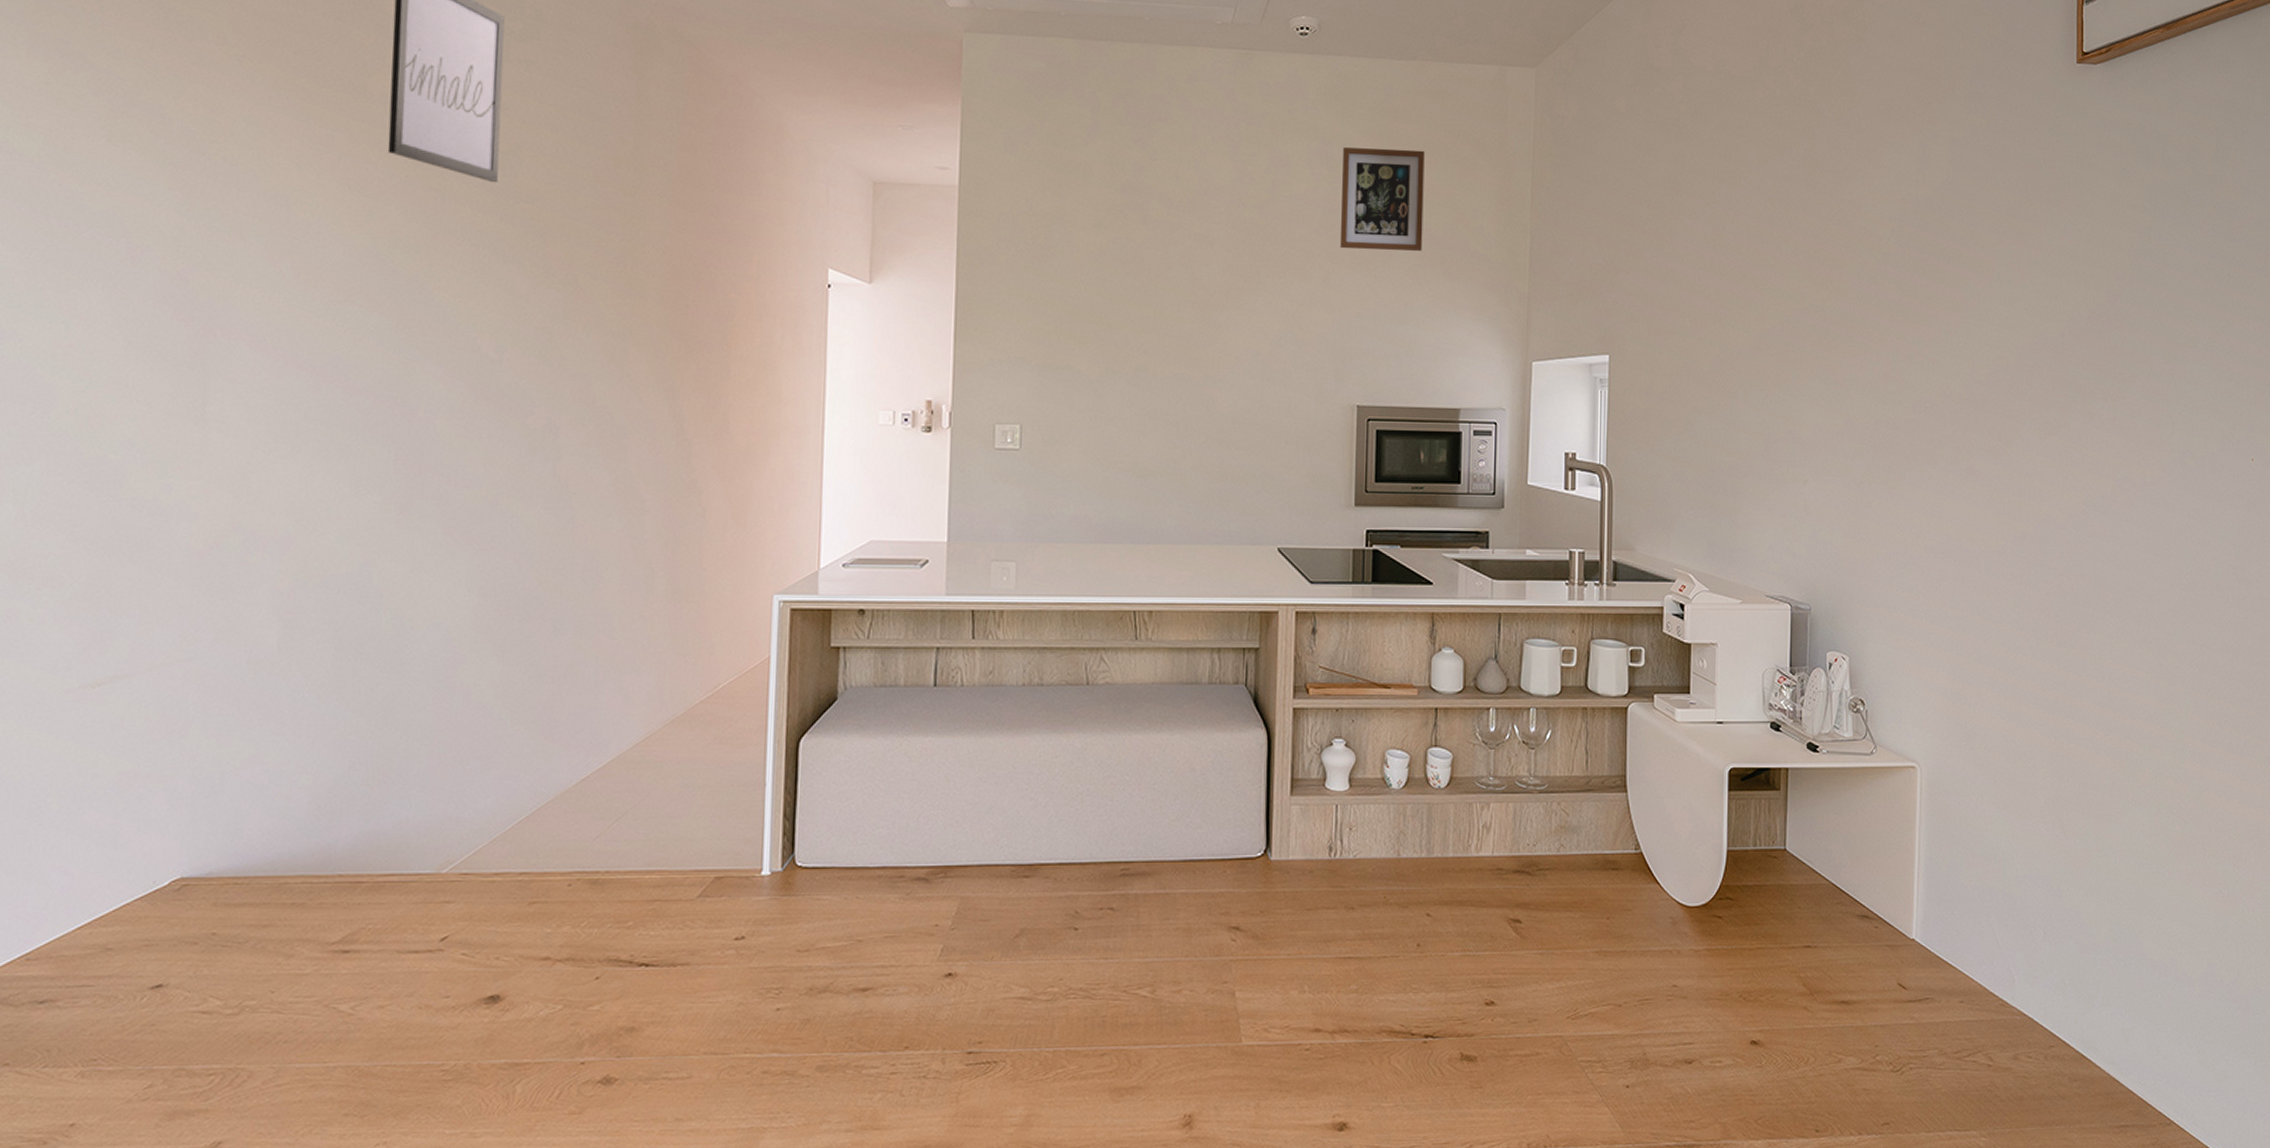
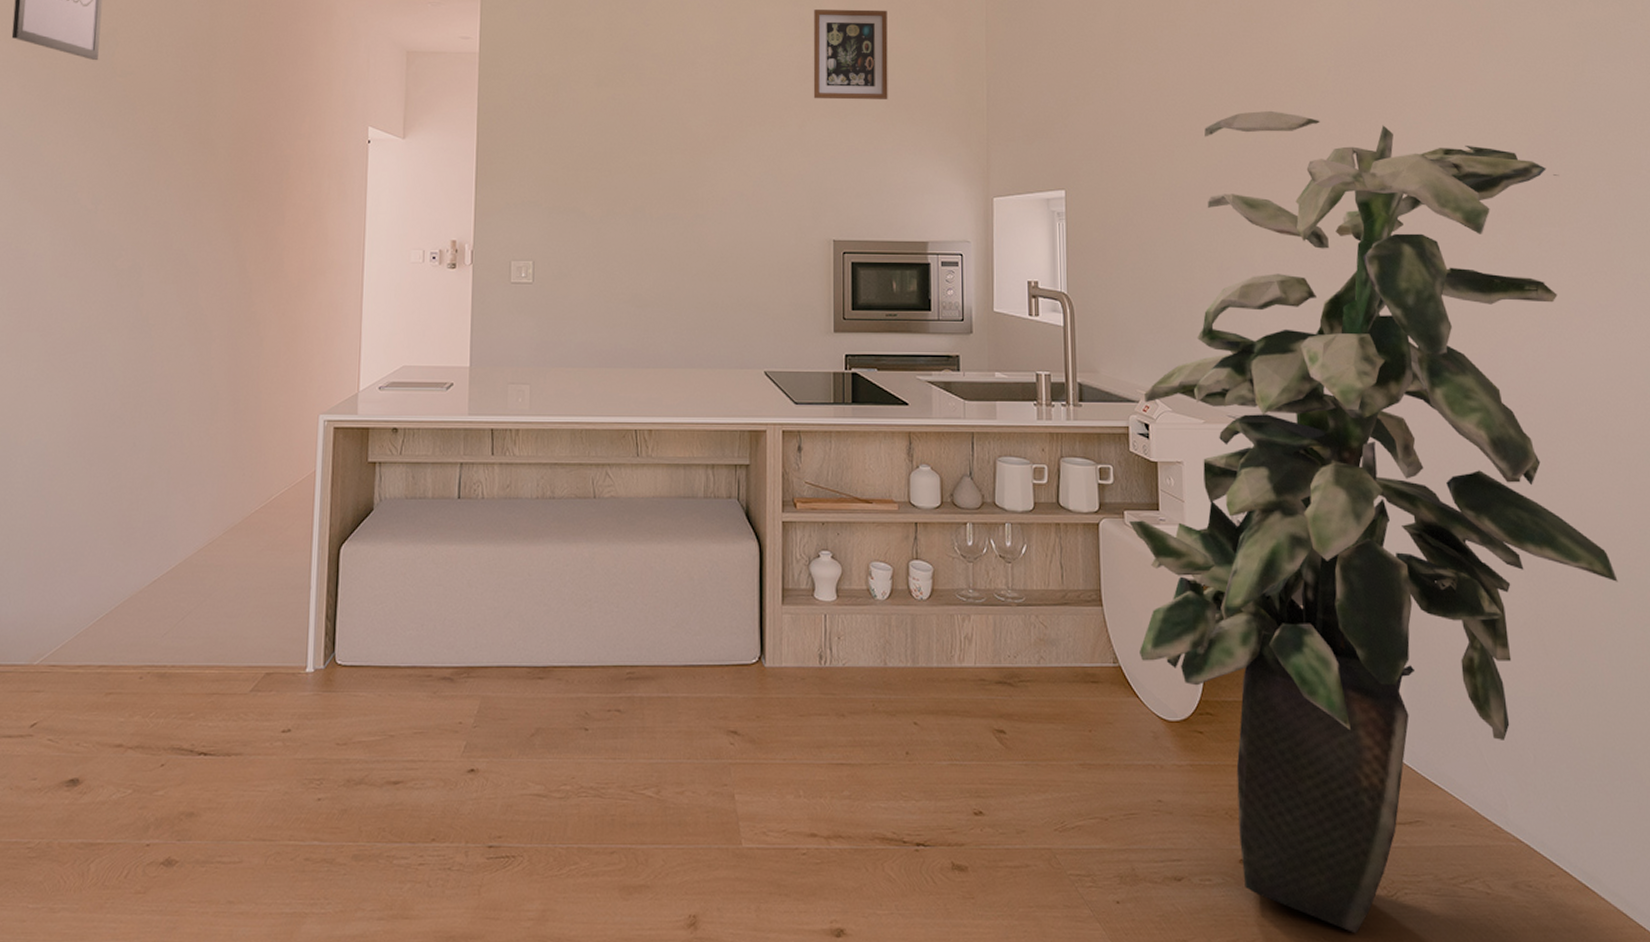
indoor plant: none [1659,272,2138,1109] -> present [1129,110,1618,934]

